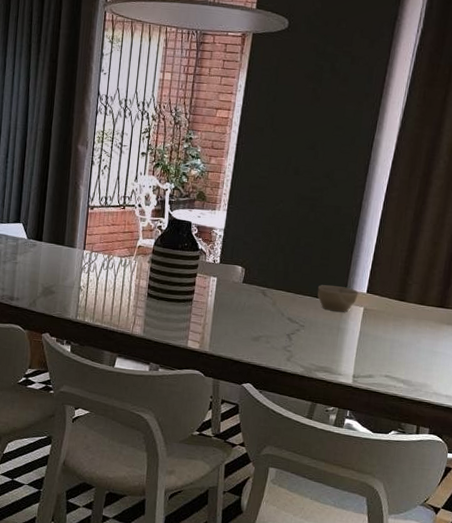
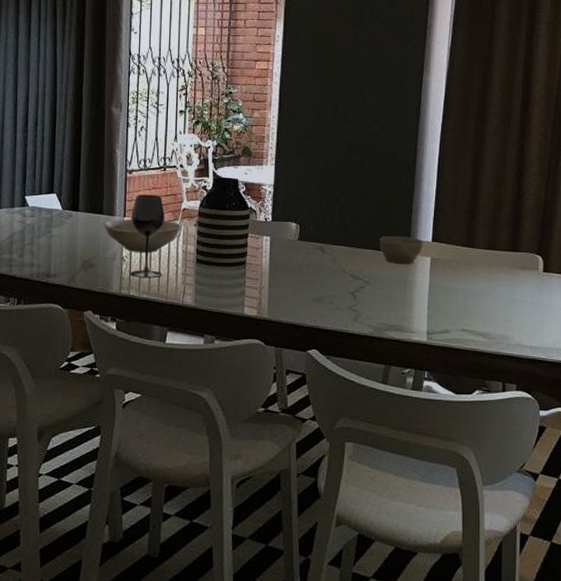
bowl: none [64,251,136,284] -> present [103,219,182,252]
wineglass: none [85,229,122,308] -> present [129,194,165,277]

